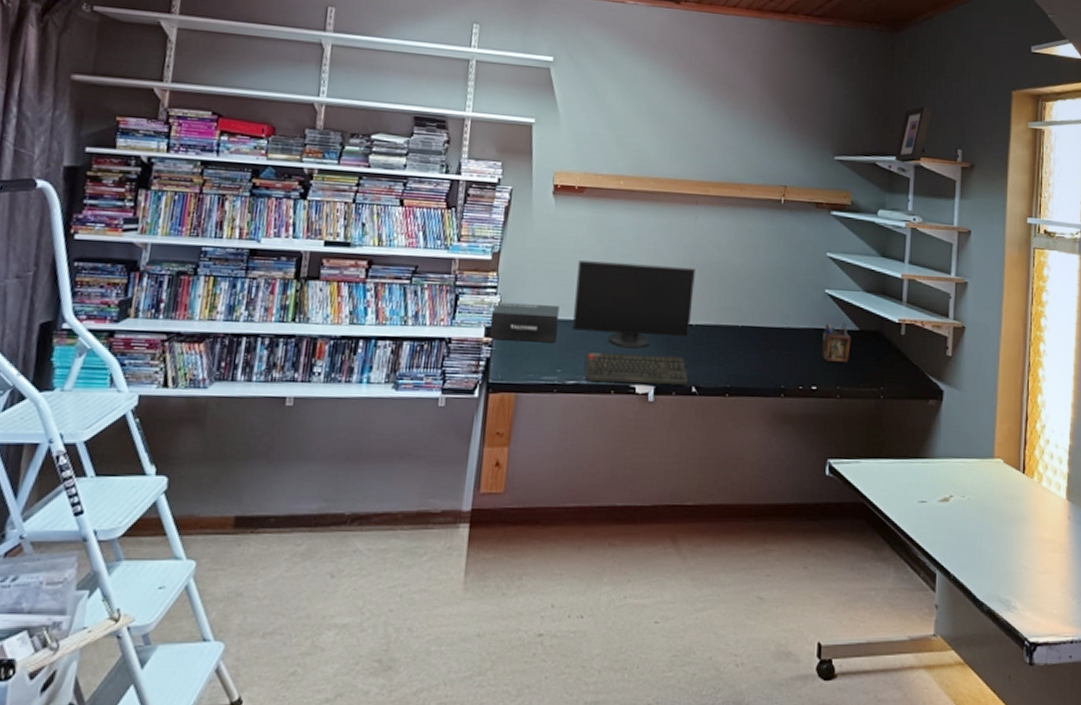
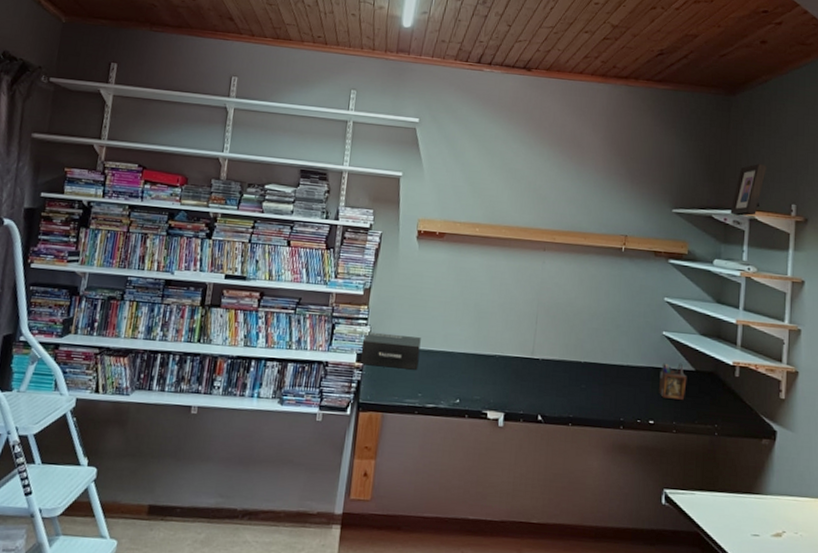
computer monitor: present [573,260,695,349] -> none [432,298,542,379]
computer keyboard: present [584,352,688,386] -> none [442,380,535,414]

